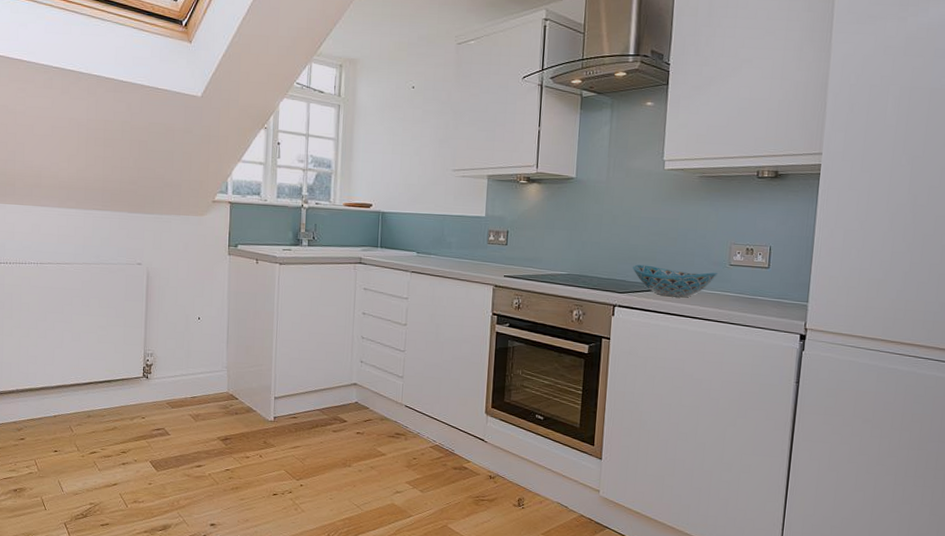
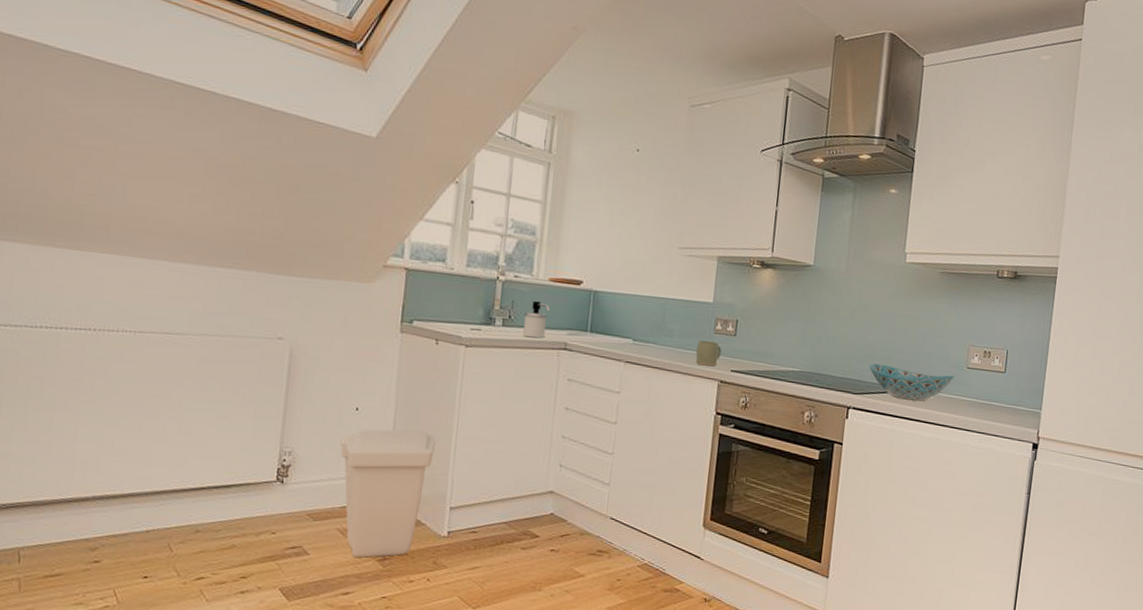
trash can: none [188,334,260,438] -> present [340,429,436,558]
soap dispenser: none [325,223,346,255] -> present [523,300,550,338]
mug: none [472,250,495,273] -> present [695,340,722,367]

